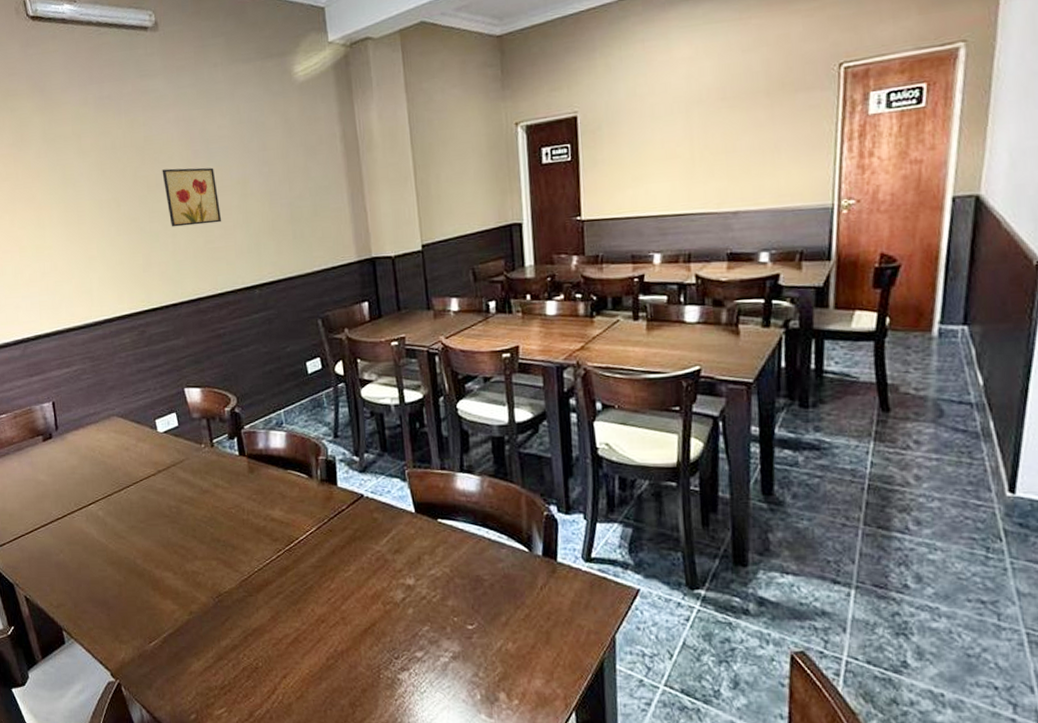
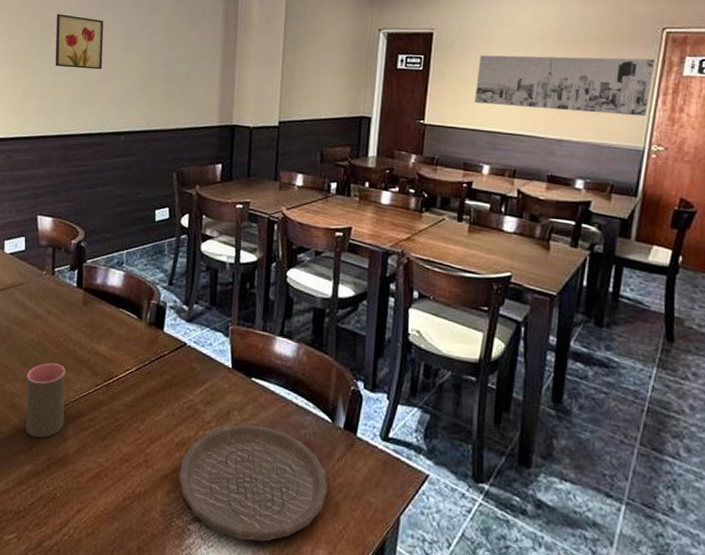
cup: none [205,536,252,612] -> present [25,362,66,438]
plate: none [378,566,536,681] -> present [178,423,328,542]
wall art: none [633,101,835,187] -> present [475,55,655,117]

